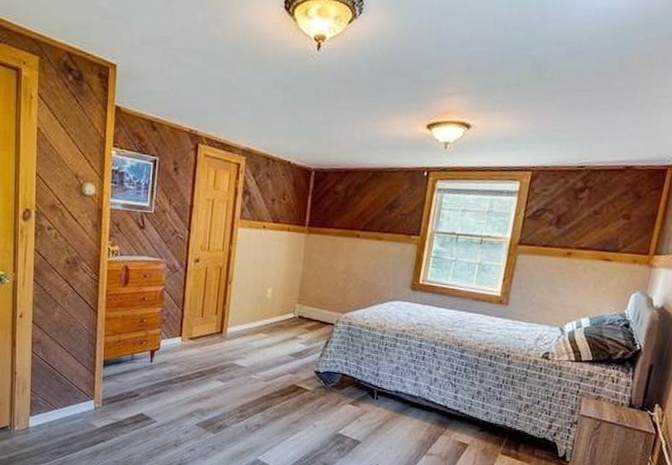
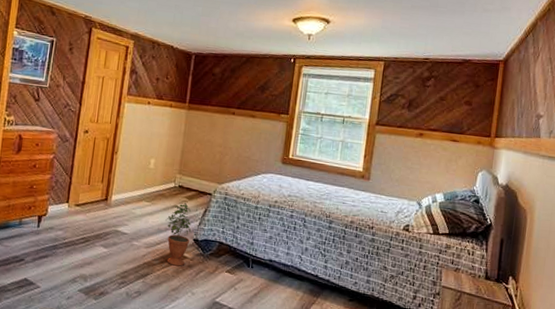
potted plant: none [285,332,313,399] -> present [165,200,191,267]

